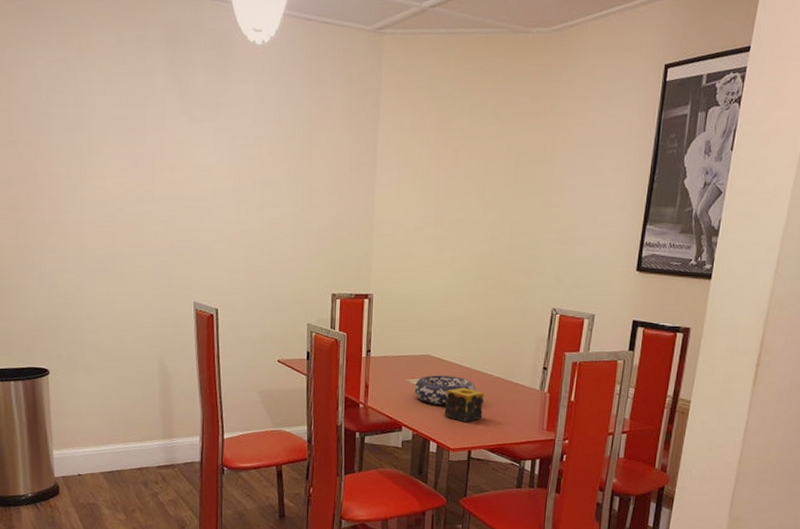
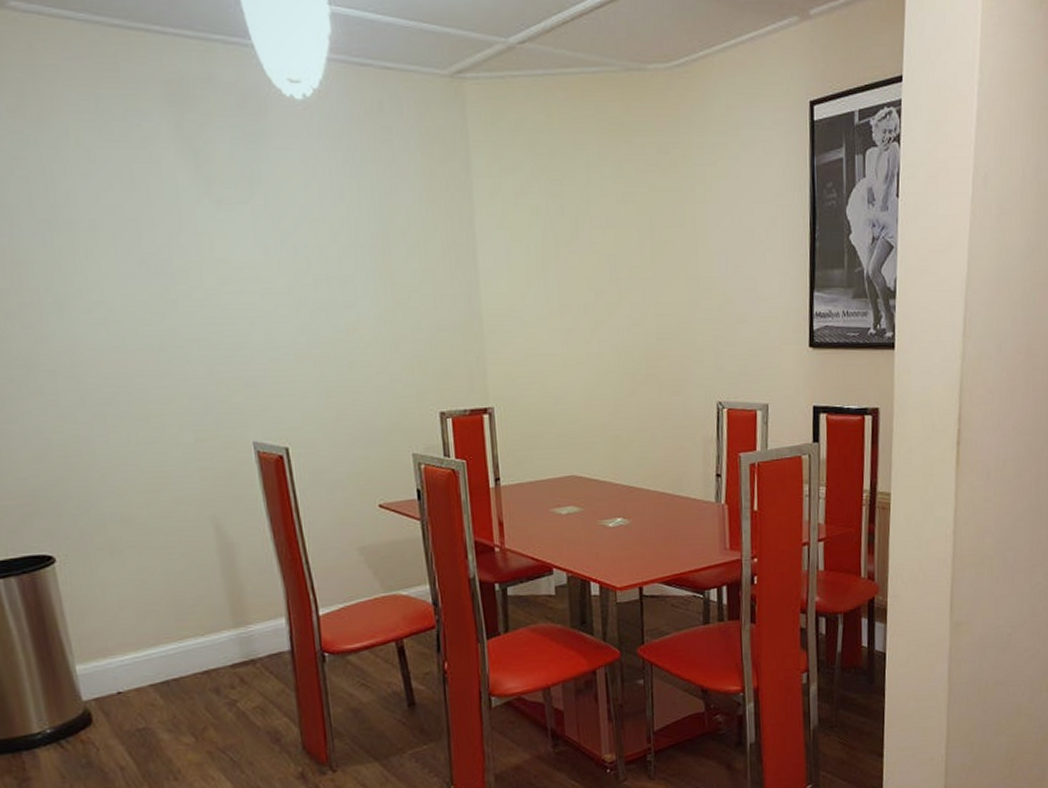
decorative bowl: present [414,375,476,406] -> none [561,498,639,536]
candle: present [444,387,484,422] -> none [603,510,651,553]

